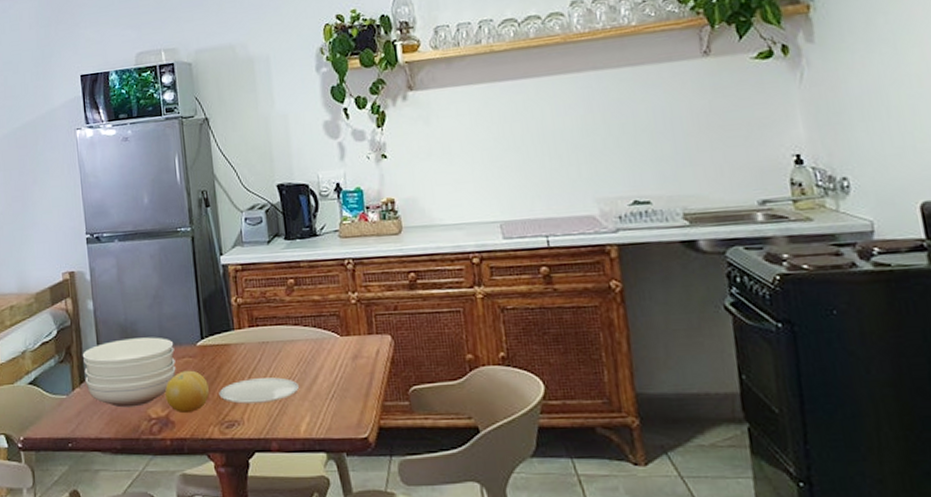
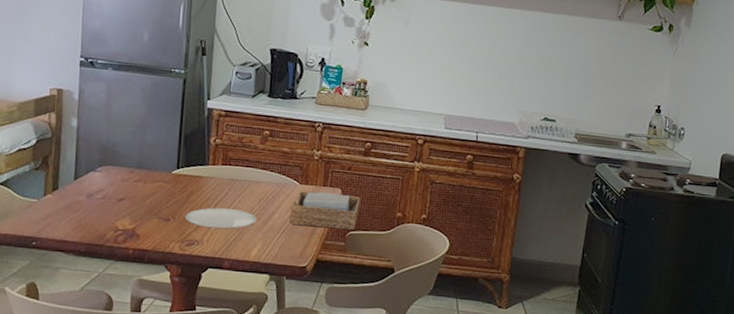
bowl: present [82,337,176,408] -> none [58,157,151,218]
fruit: present [165,370,210,414] -> none [135,193,178,230]
napkin holder: none [335,340,419,387] -> present [289,191,360,230]

